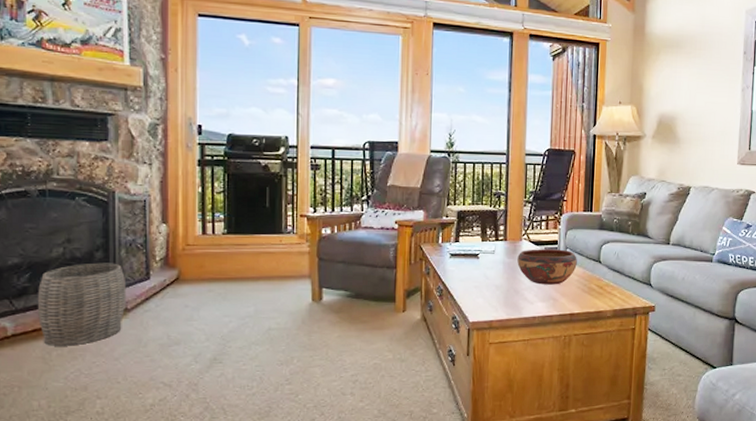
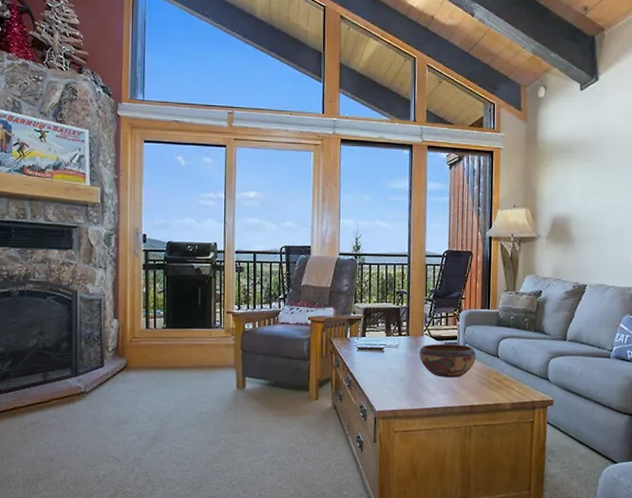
woven basket: present [37,263,127,346] -> none [16,352,85,423]

